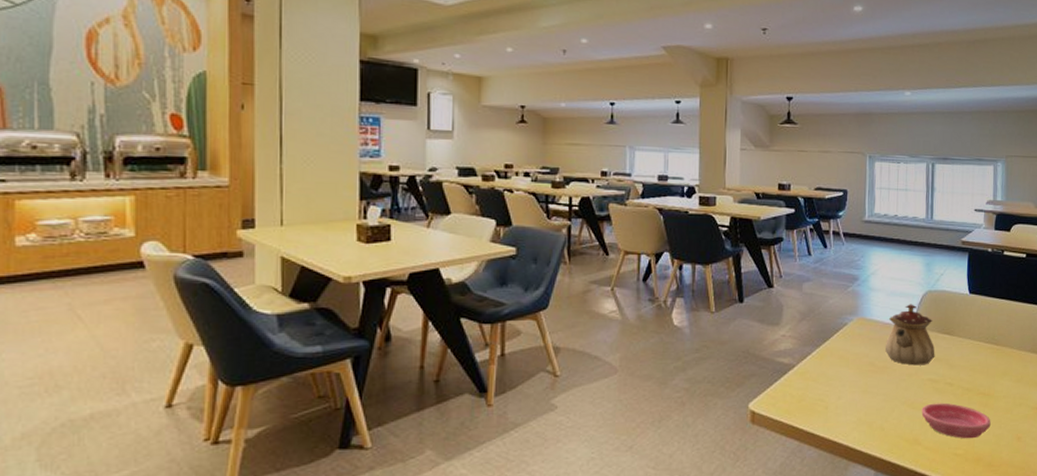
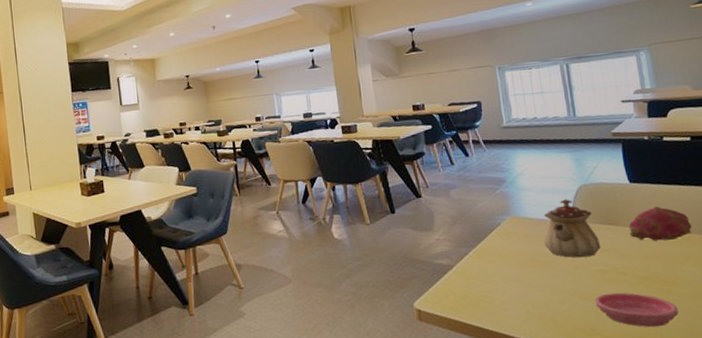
fruit: none [961,320,1014,354] -> present [628,206,692,241]

